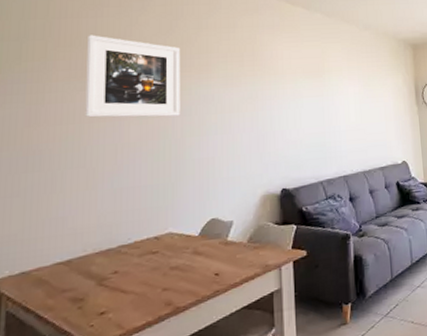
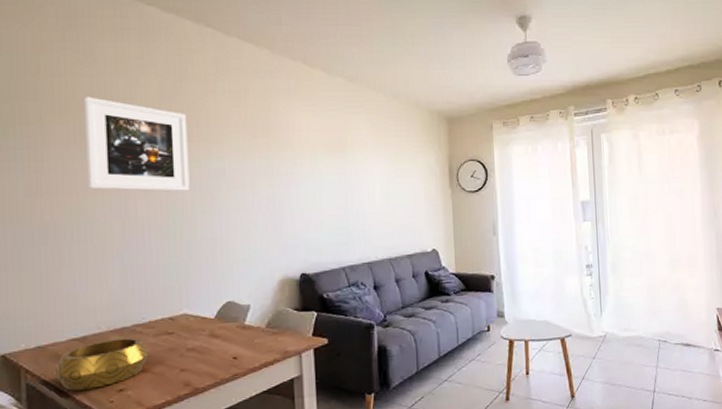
decorative bowl: none [36,258,132,317] -> present [54,337,149,391]

